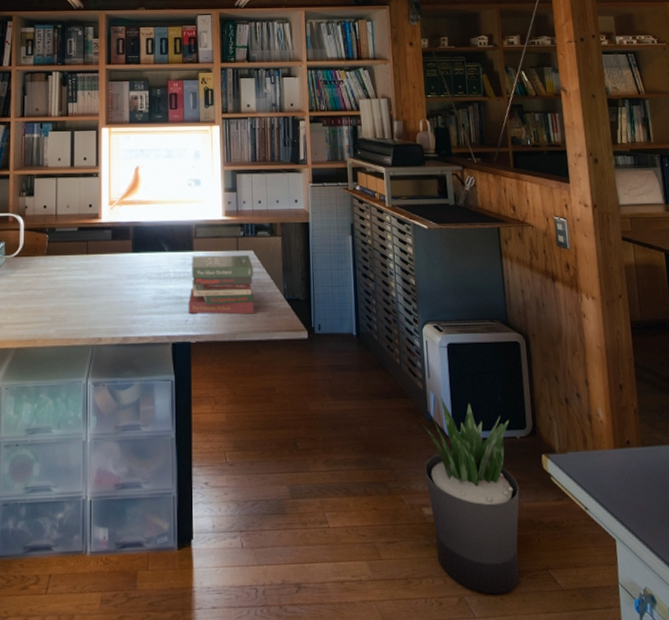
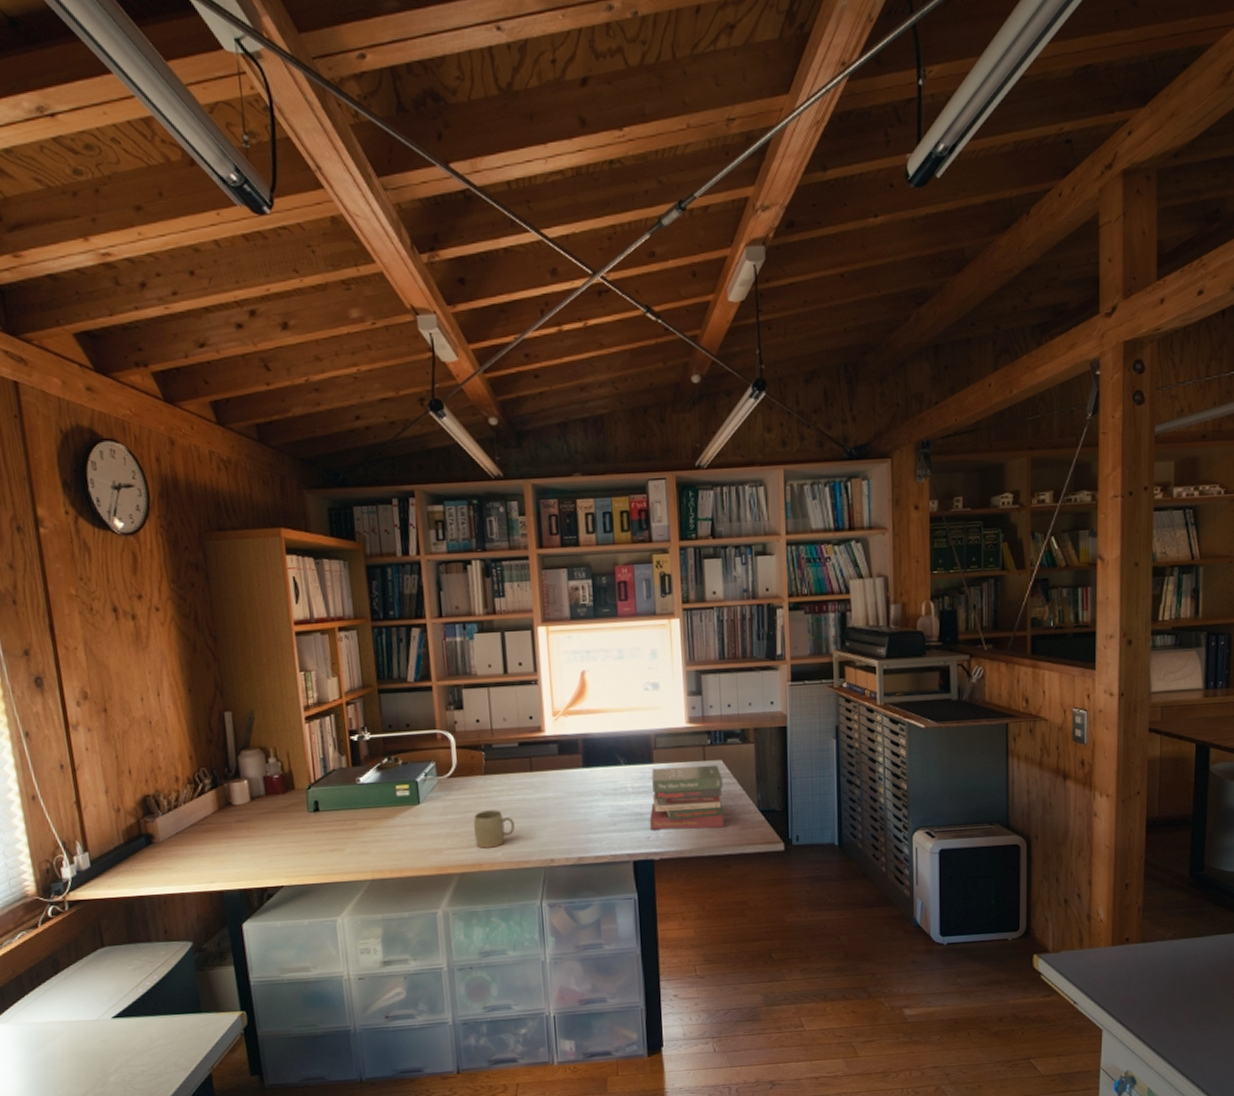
mug: none [32,288,69,325] -> present [473,810,515,848]
planter: present [421,397,520,595] -> none [906,904,1006,1083]

